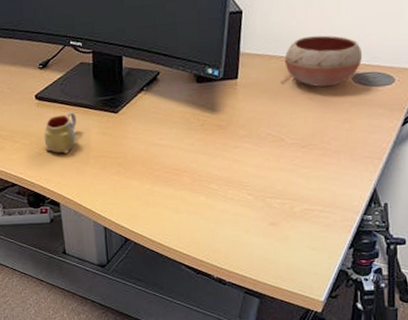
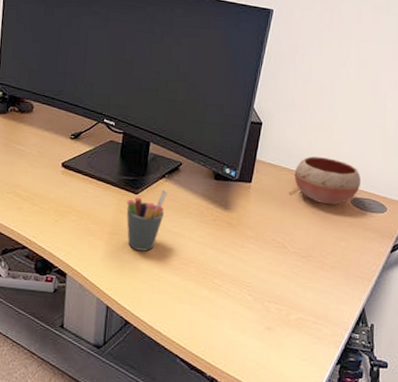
mug: present [44,111,77,154] -> none [62,184,98,225]
pen holder: none [108,103,149,169] -> present [126,189,168,251]

